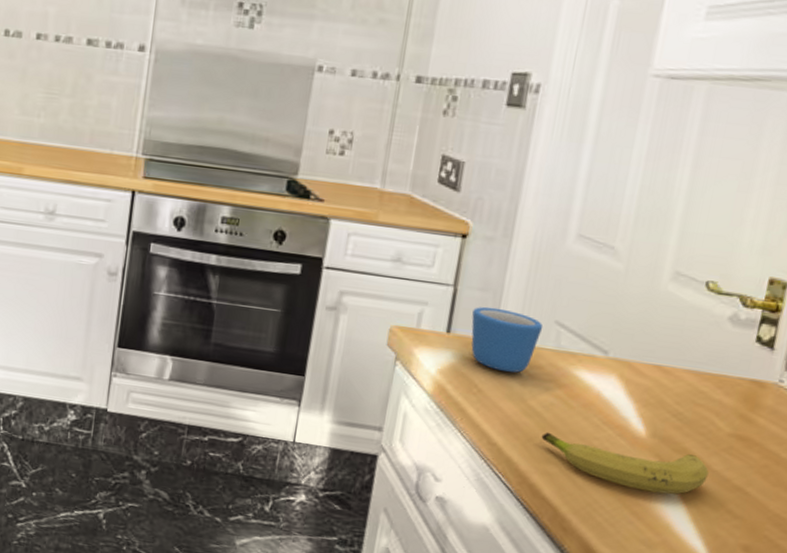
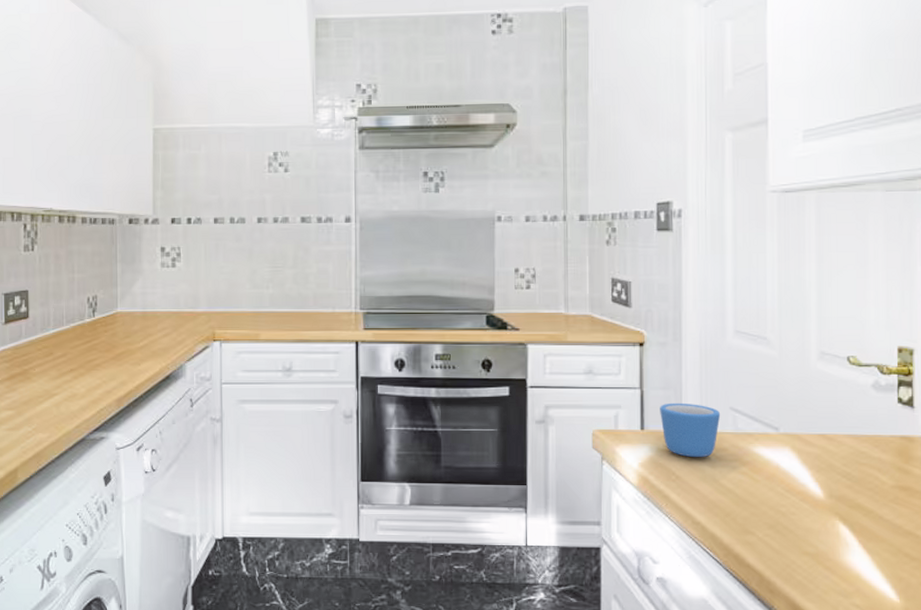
fruit: present [541,432,709,495] -> none [737,506,882,547]

